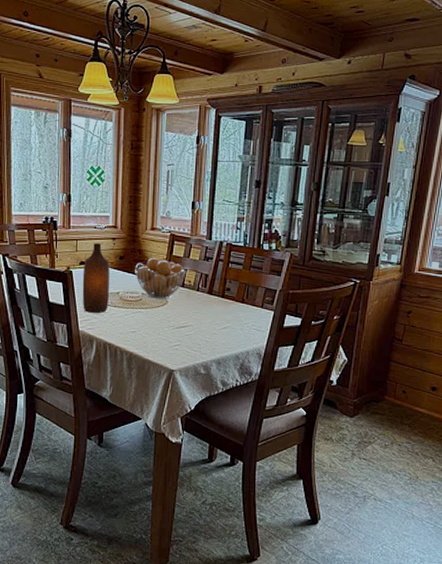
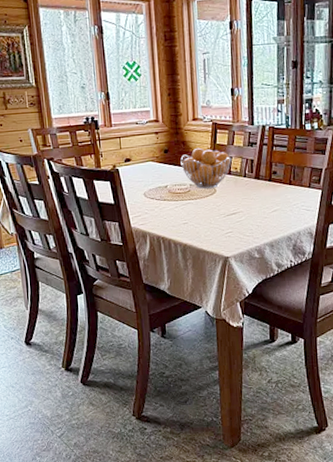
bottle: present [82,243,110,313] -> none [129,139,158,209]

